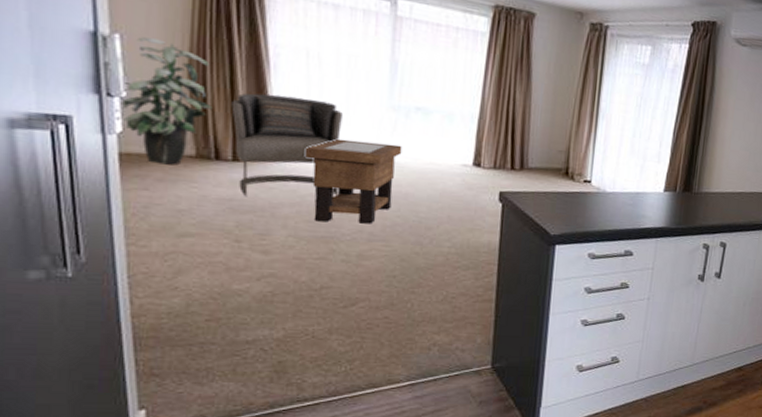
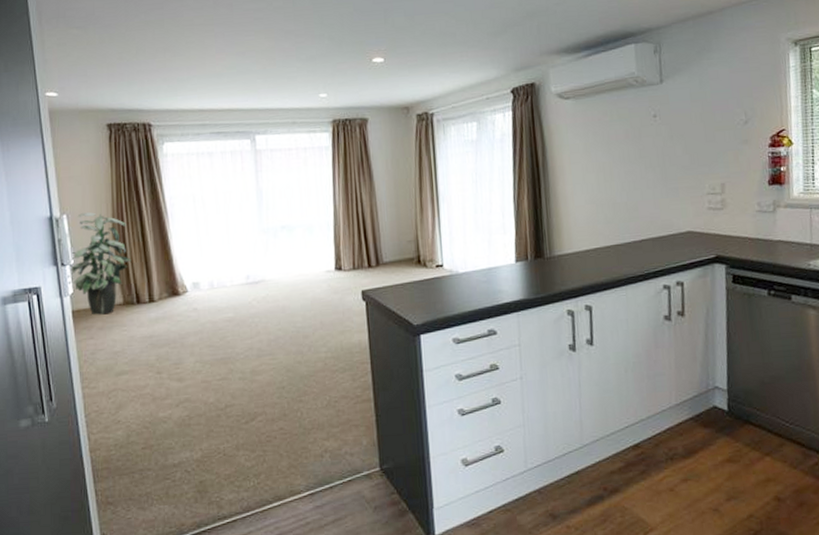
armchair: present [231,93,343,196] -> none [144,236,230,331]
side table: present [306,138,402,224] -> none [201,263,275,345]

